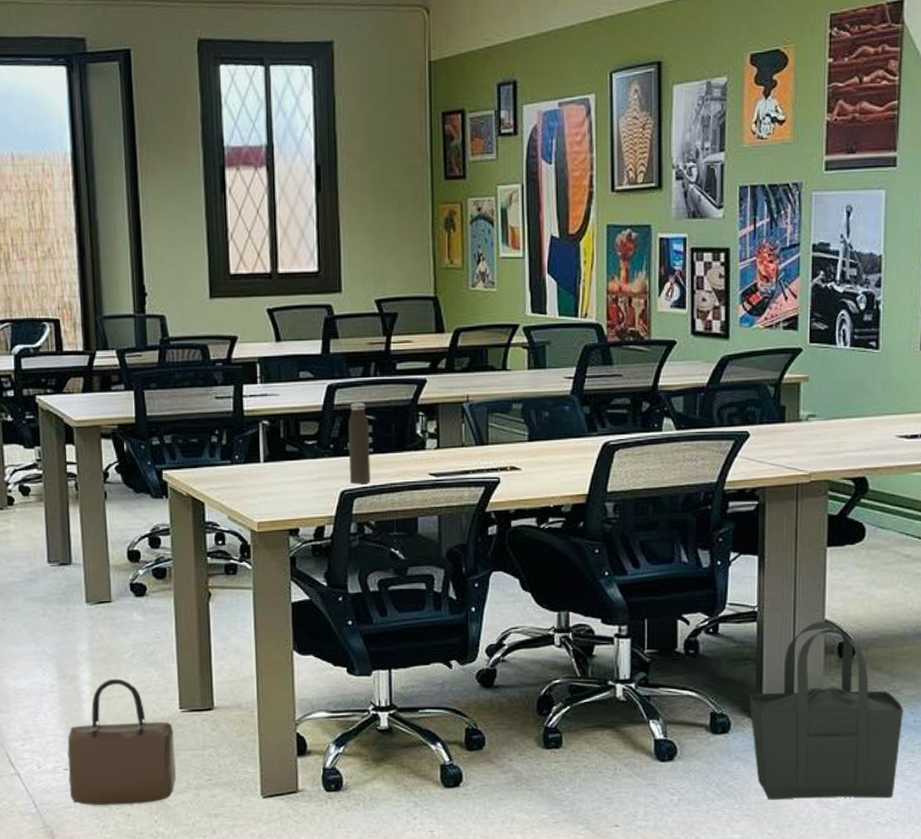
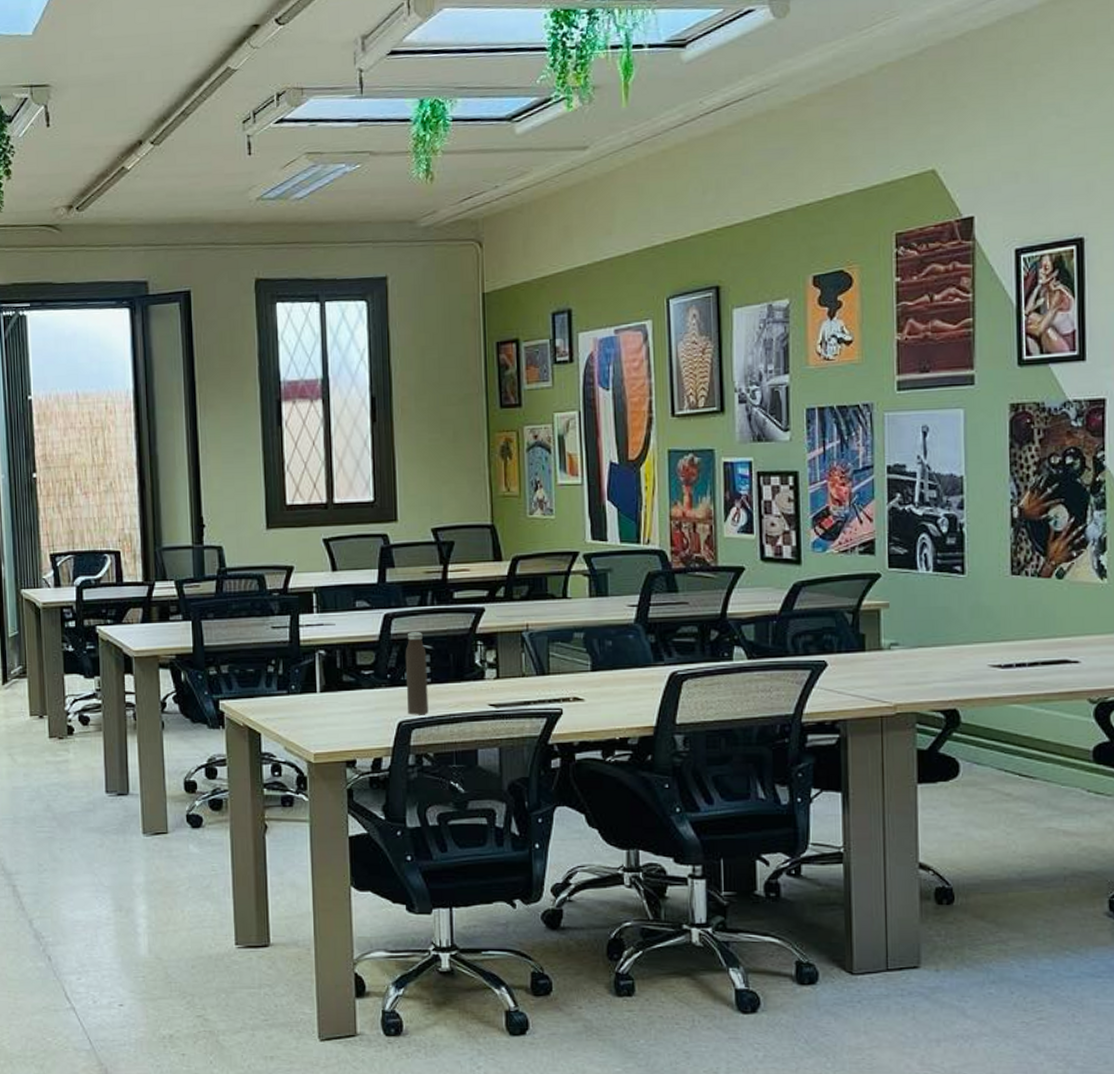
handbag: present [67,678,177,805] -> none [122,912,232,1044]
shopping bag: present [750,621,903,800] -> none [838,864,1012,1062]

